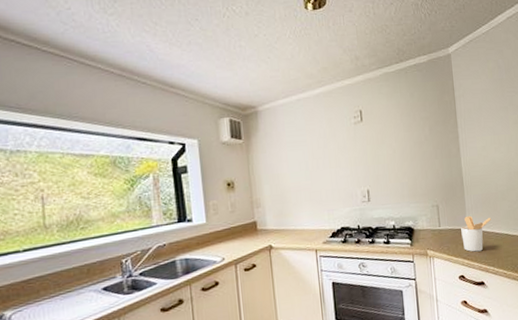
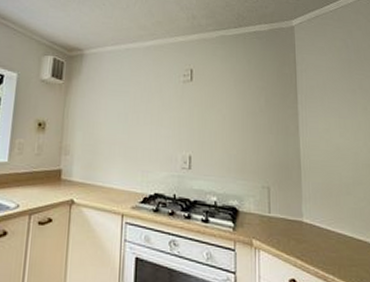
utensil holder: present [461,215,491,252] -> none [295,206,332,253]

